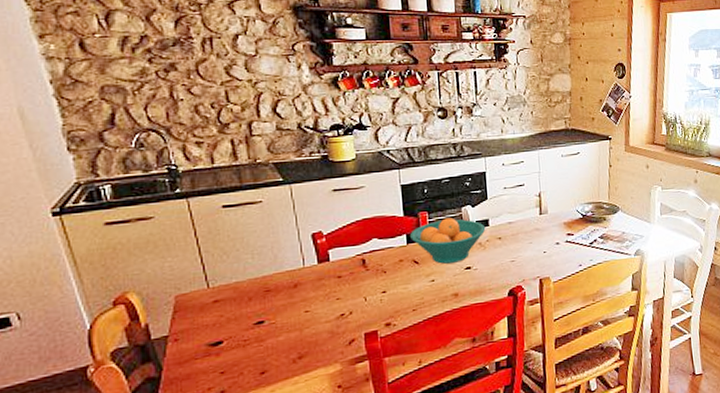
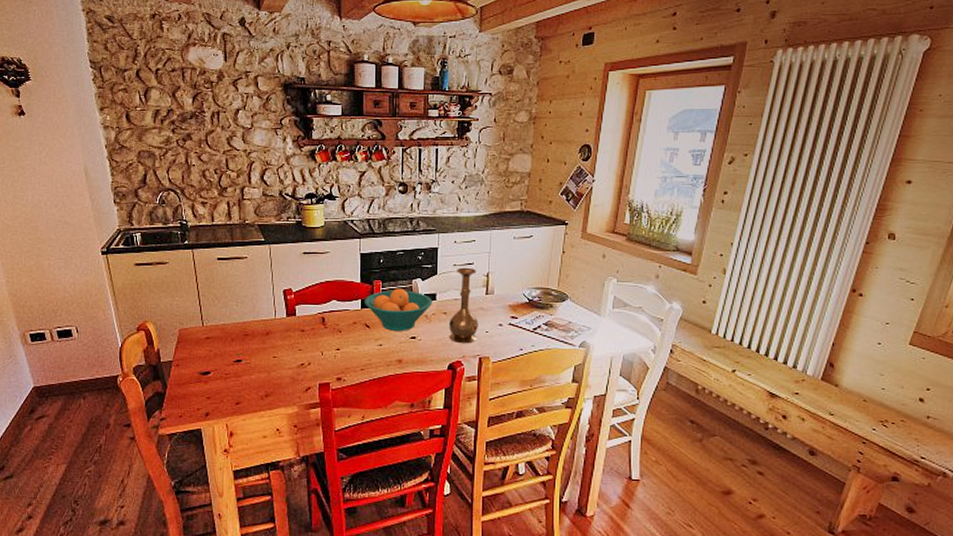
vase: none [504,189,536,268] -> present [448,267,478,344]

